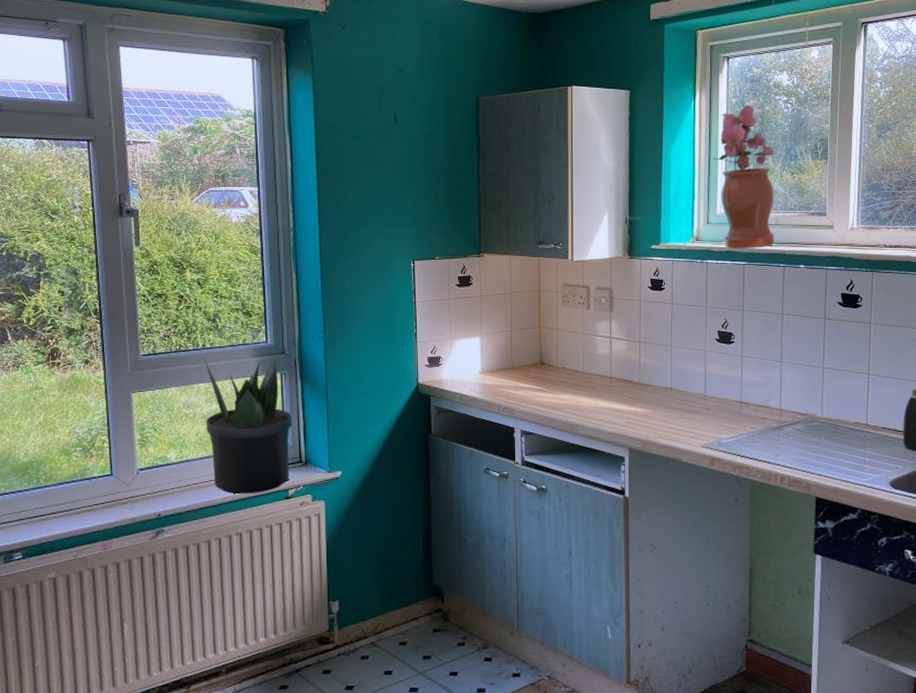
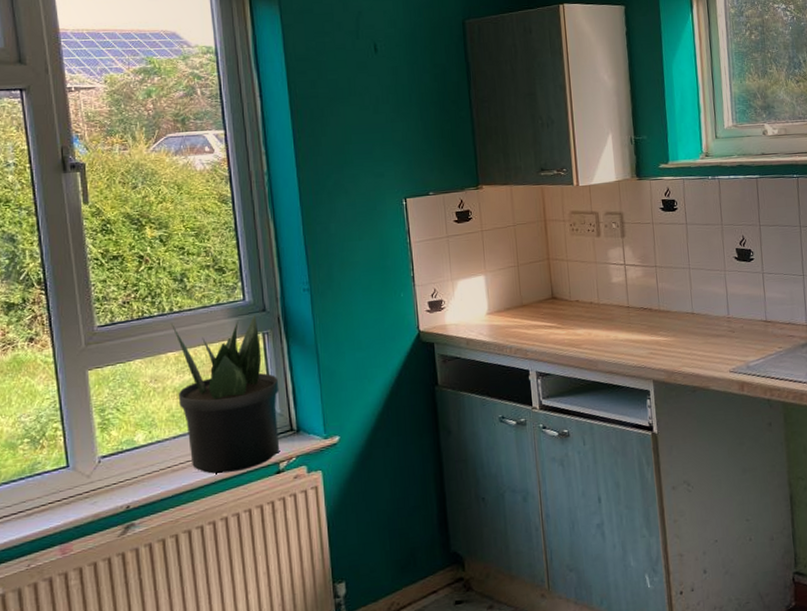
potted flower: present [713,105,775,250] -> none [716,15,786,163]

